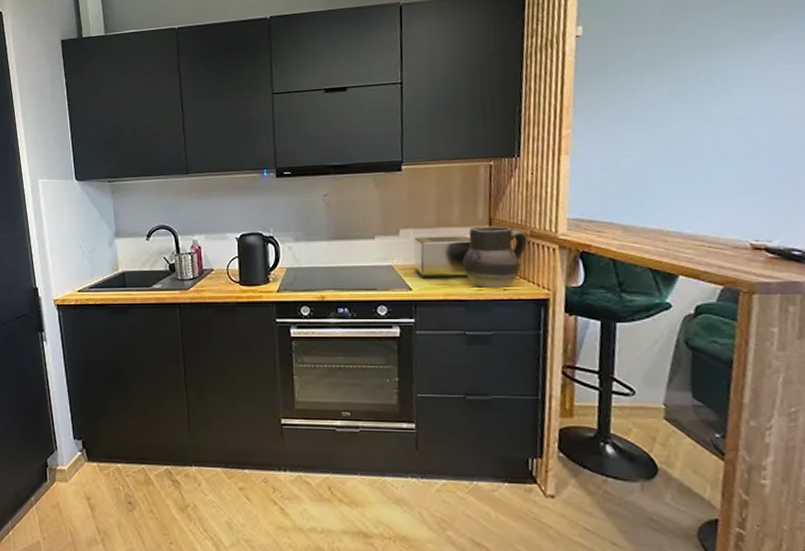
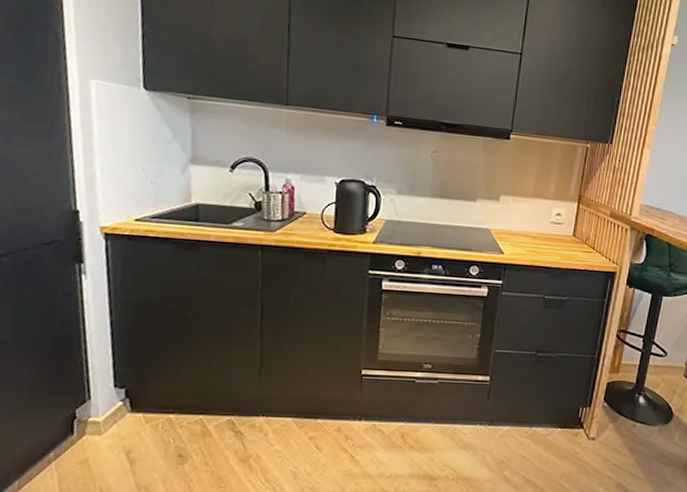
toaster: present [413,235,471,280] -> none [508,204,561,247]
ceramic jug: present [462,225,527,289] -> none [550,201,607,260]

